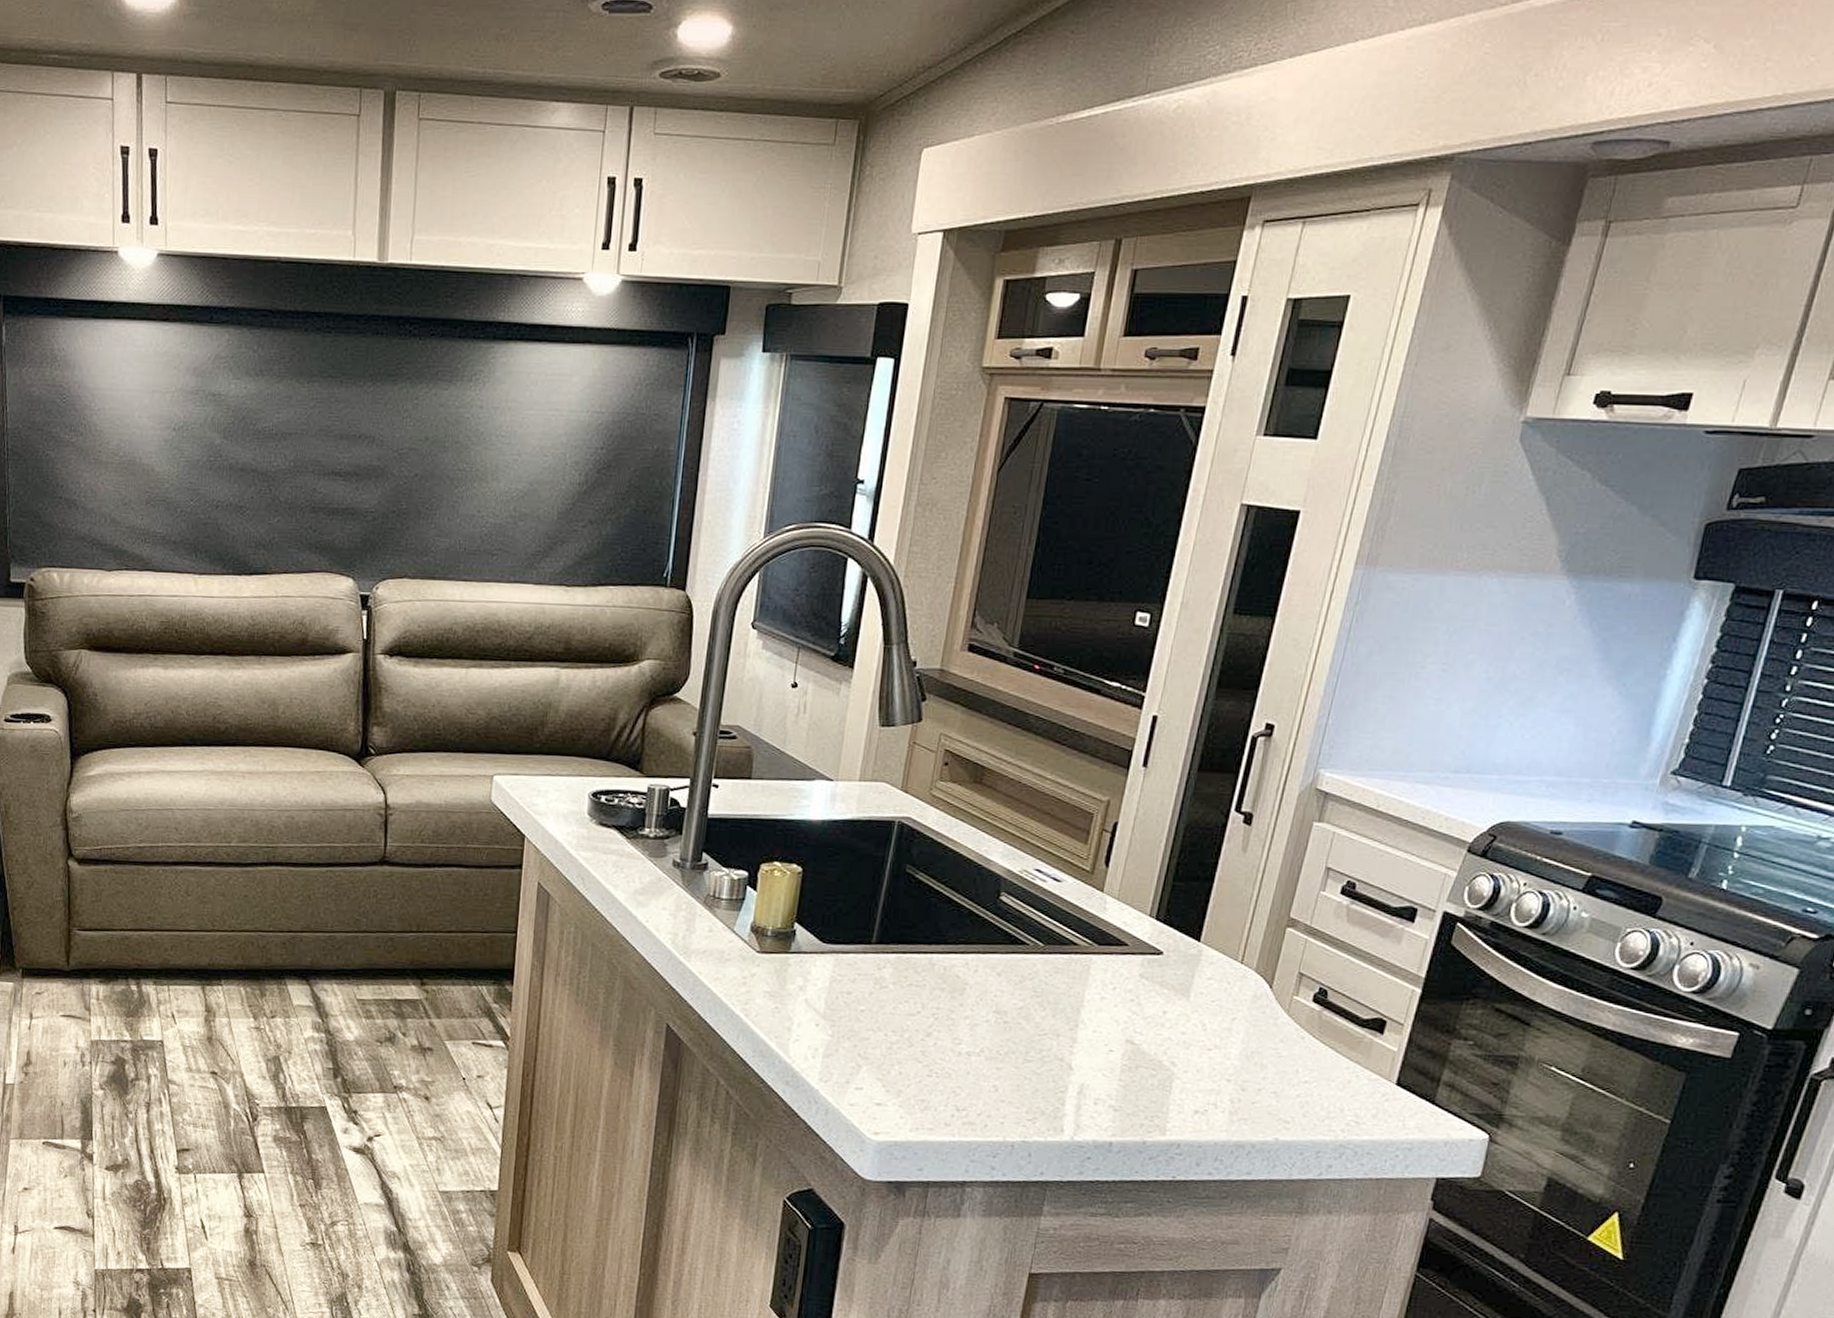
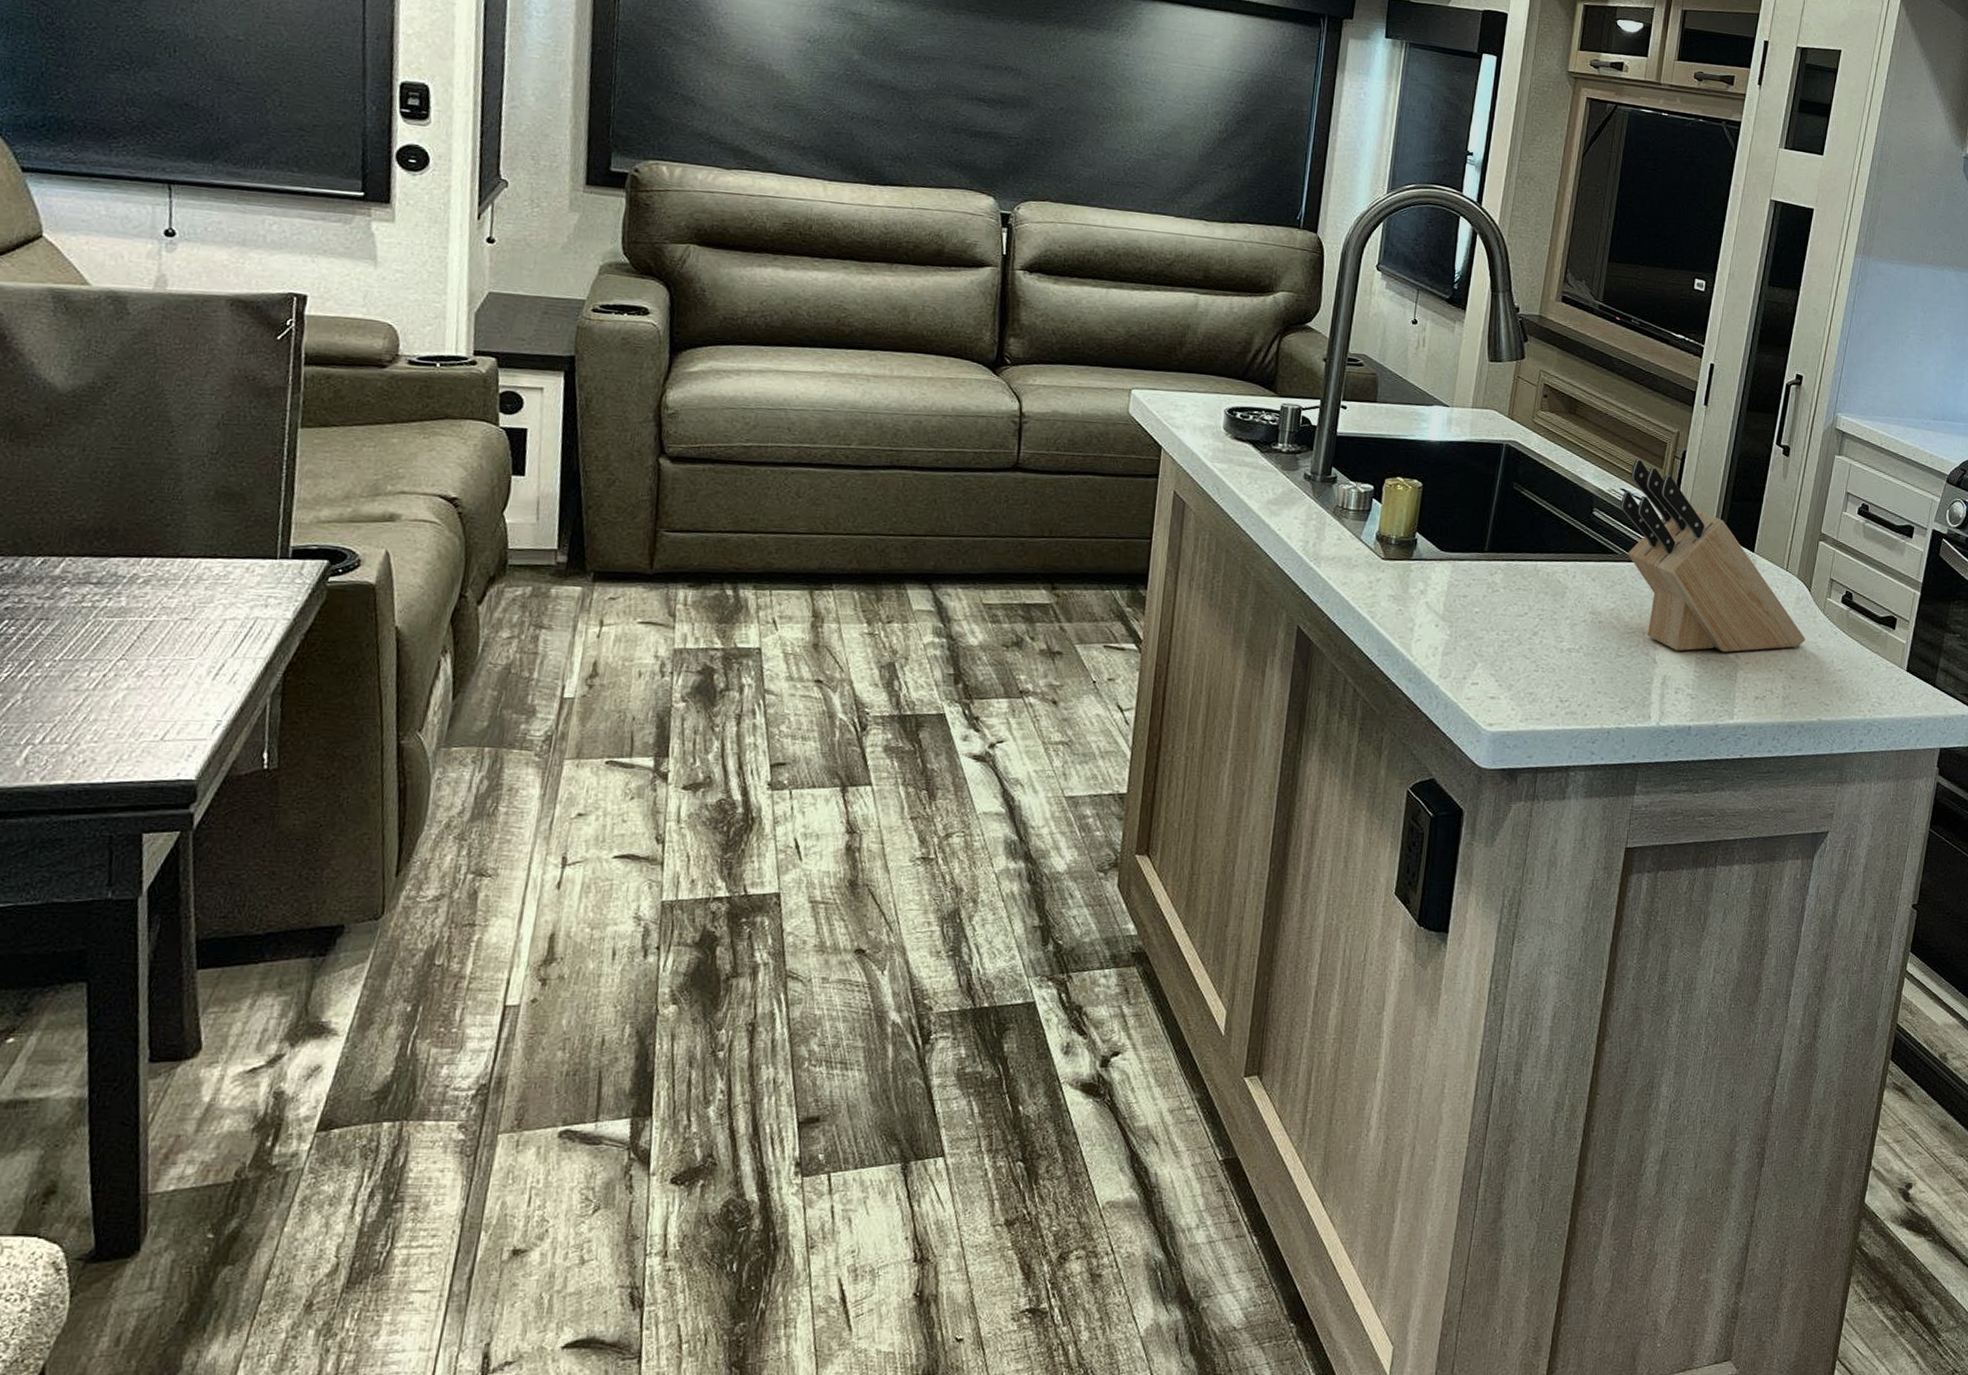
knife block: none [1034,834,1263,1059] -> present [1620,459,1806,652]

